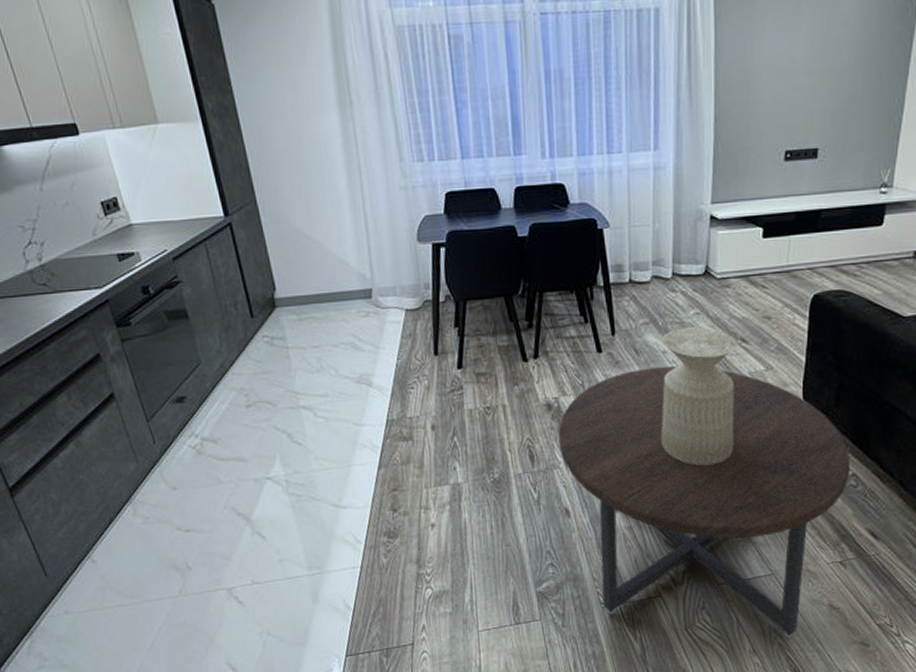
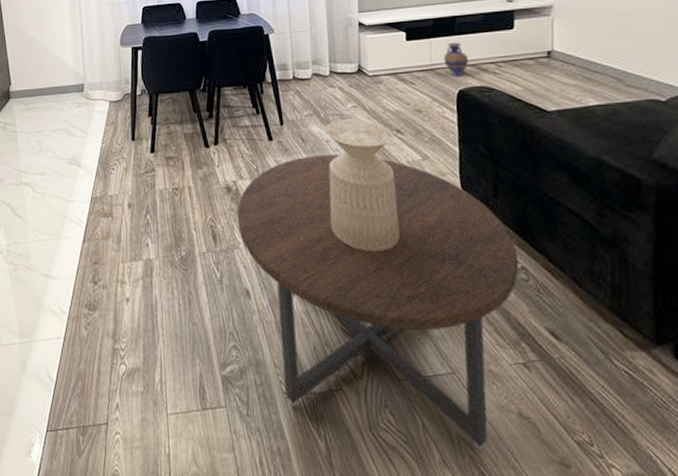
vase: none [801,240,829,279] -> present [443,42,469,76]

